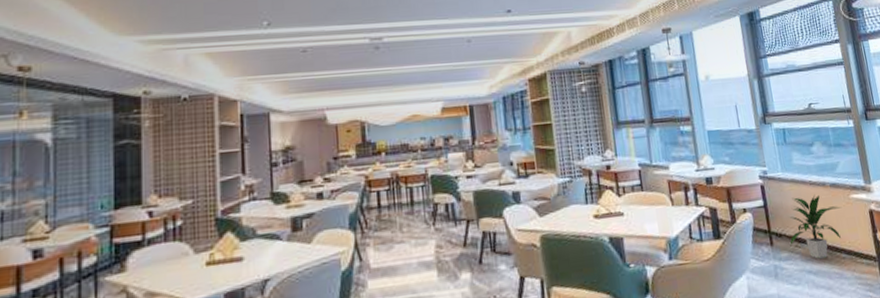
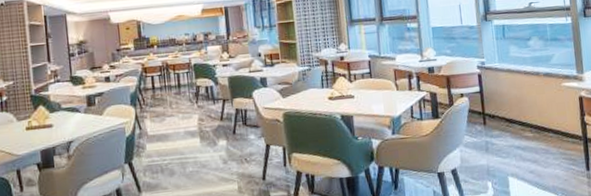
indoor plant: present [789,194,841,259] -> none [501,82,552,137]

